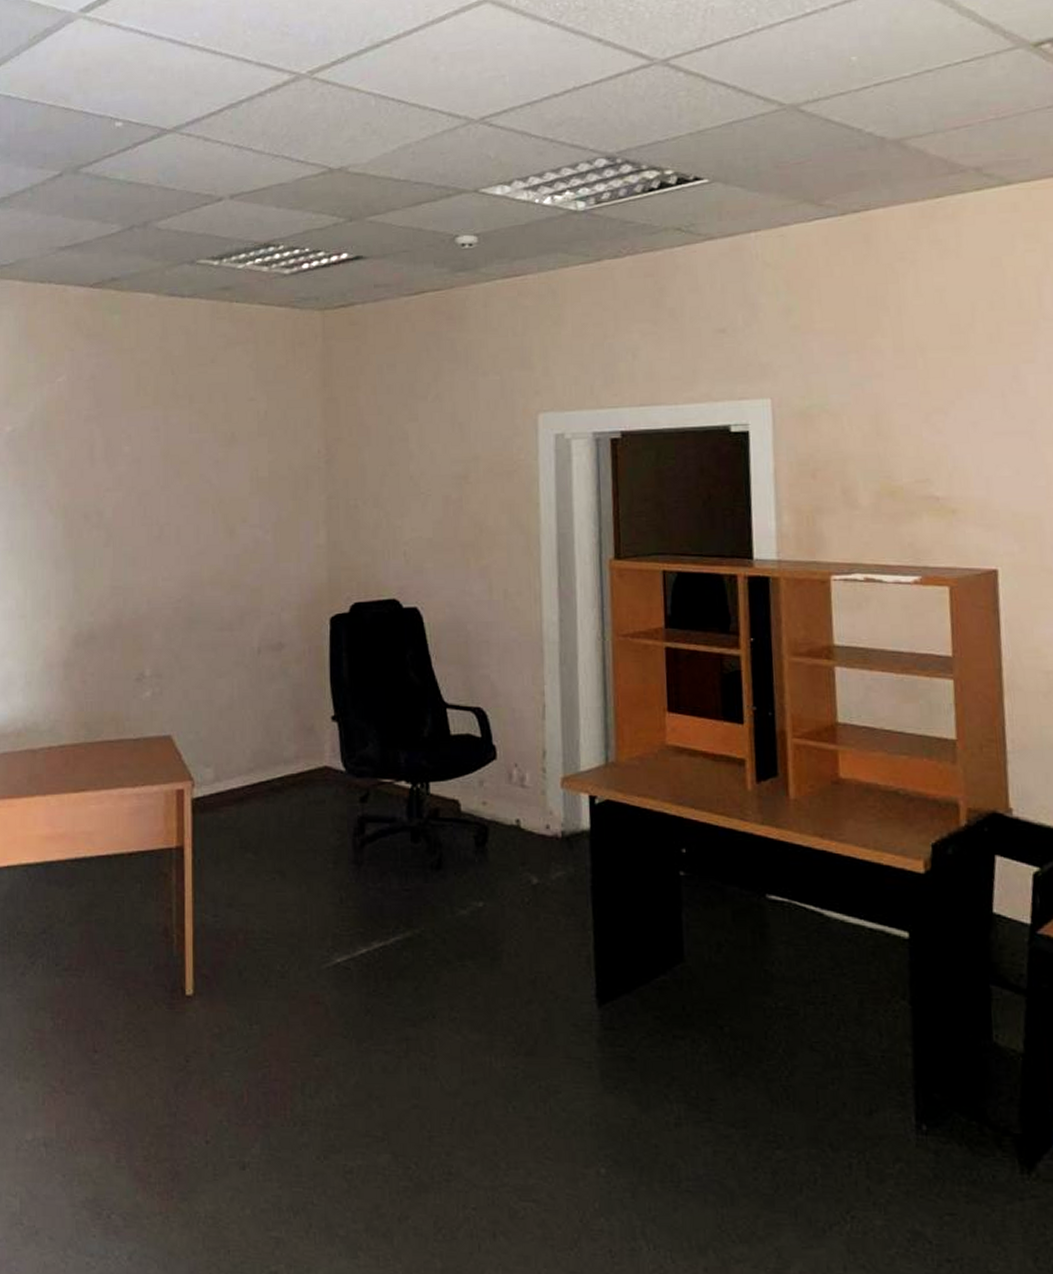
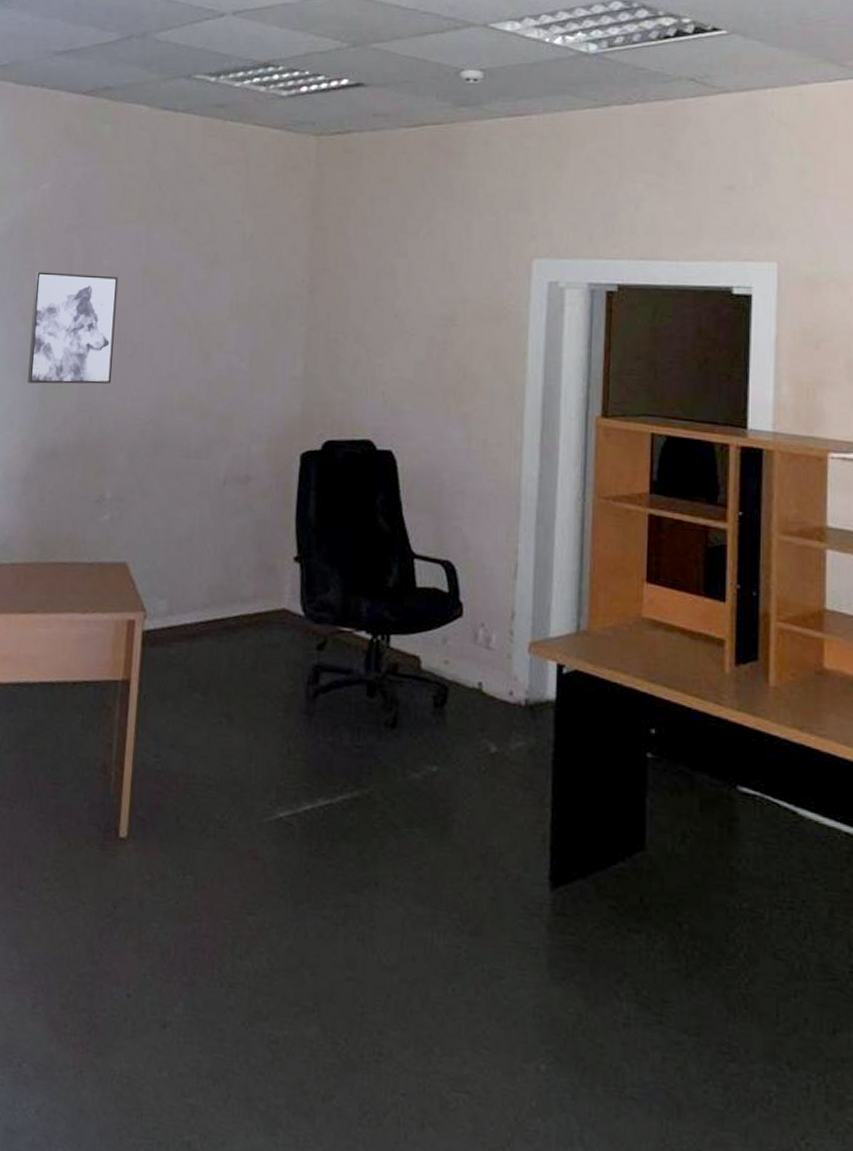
wall art: none [58,462,142,572] -> present [27,272,118,384]

